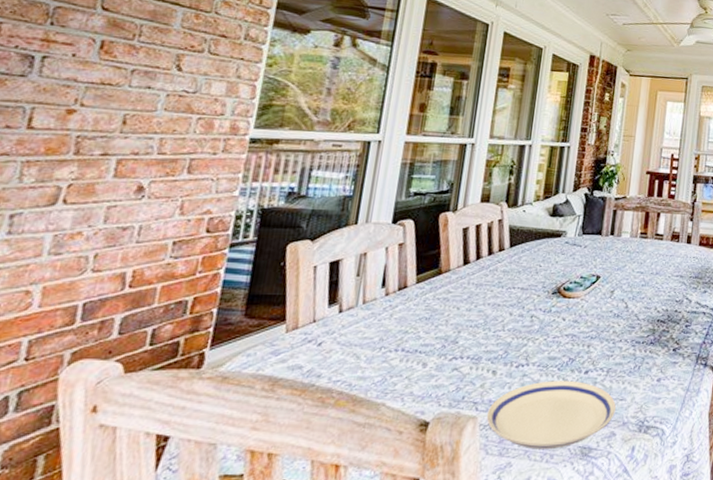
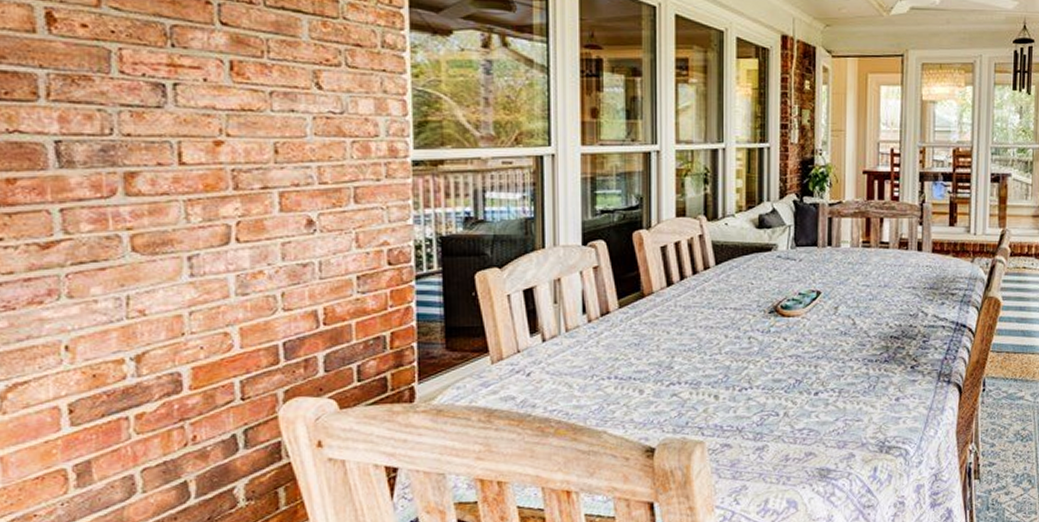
plate: present [486,380,616,449] -> none [714,402,852,472]

